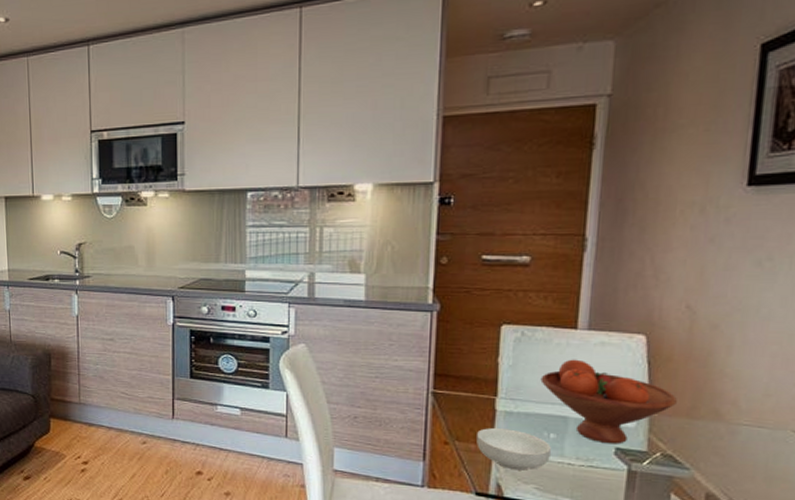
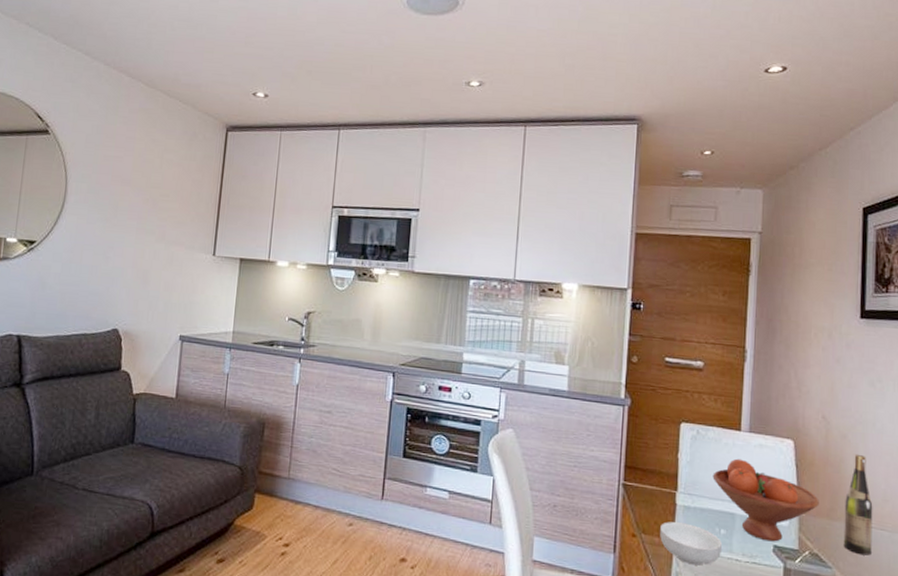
wine bottle: none [706,345,750,455] -> present [843,454,873,556]

